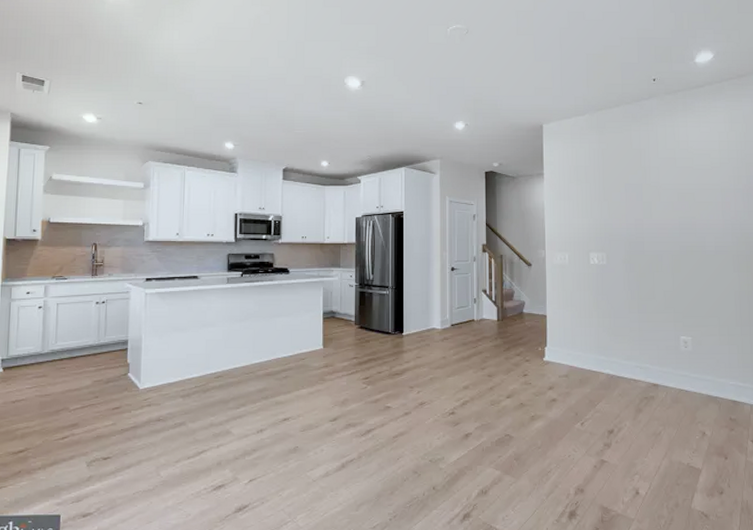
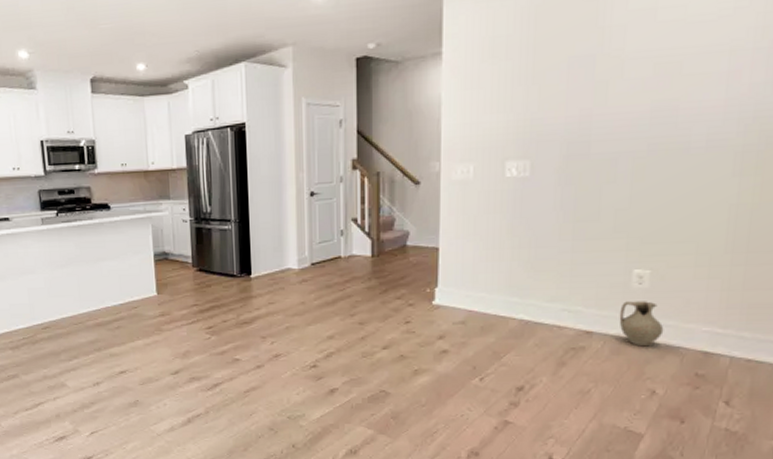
ceramic jug: none [674,361,705,397] -> present [619,301,664,347]

